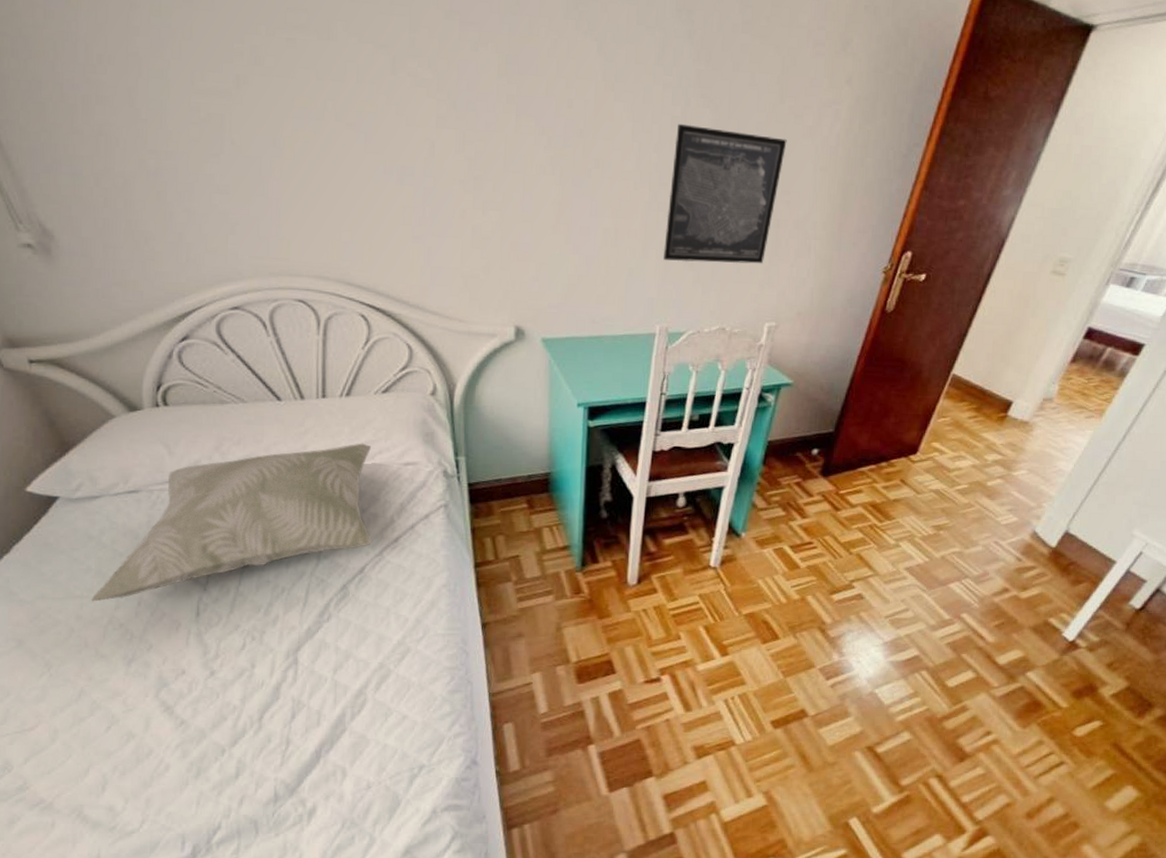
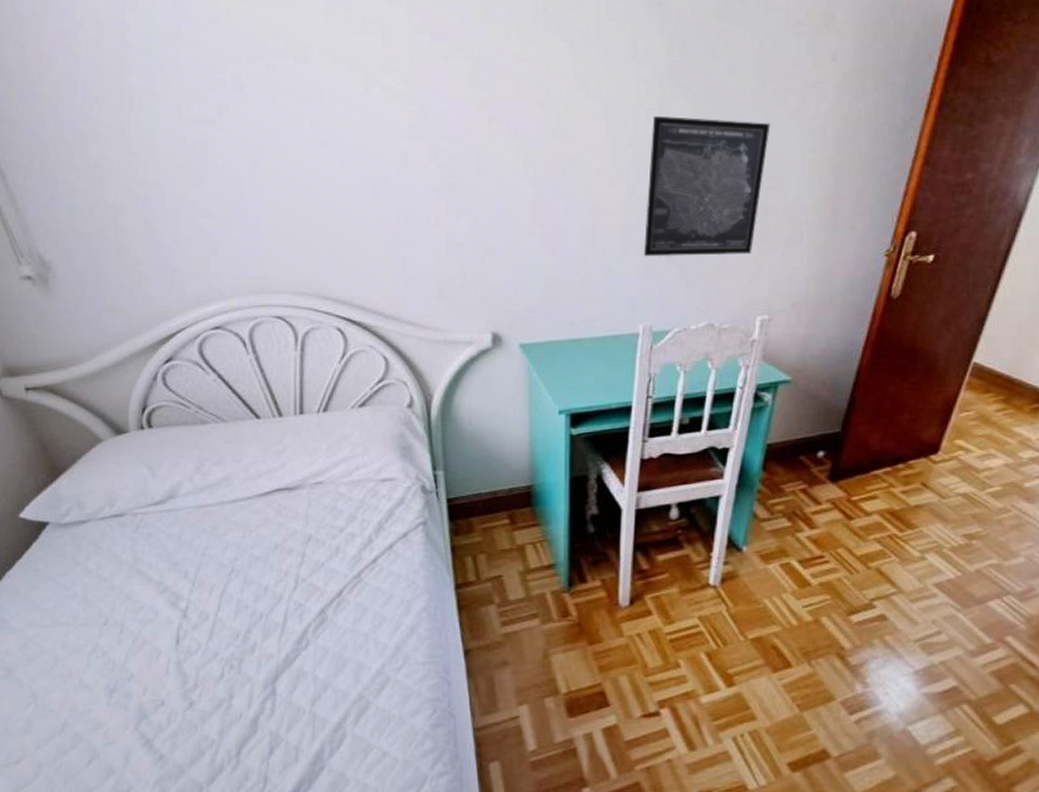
decorative pillow: present [91,443,373,602] -> none [76,459,351,629]

